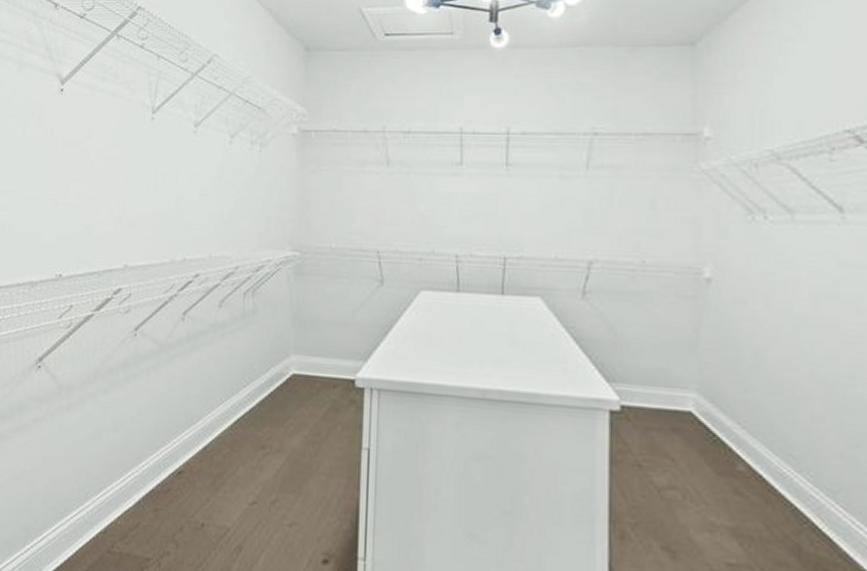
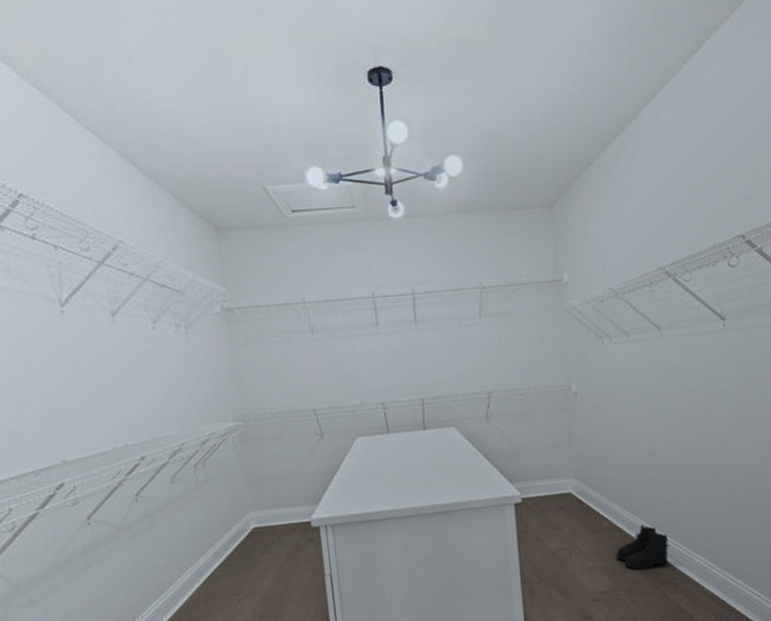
boots: none [752,480,842,549] -> present [615,525,669,571]

